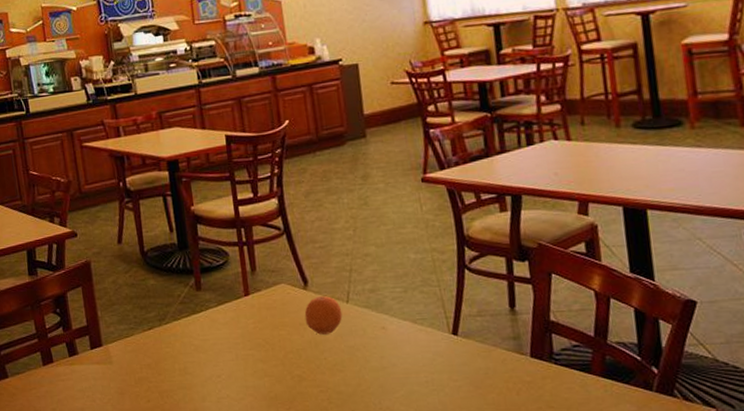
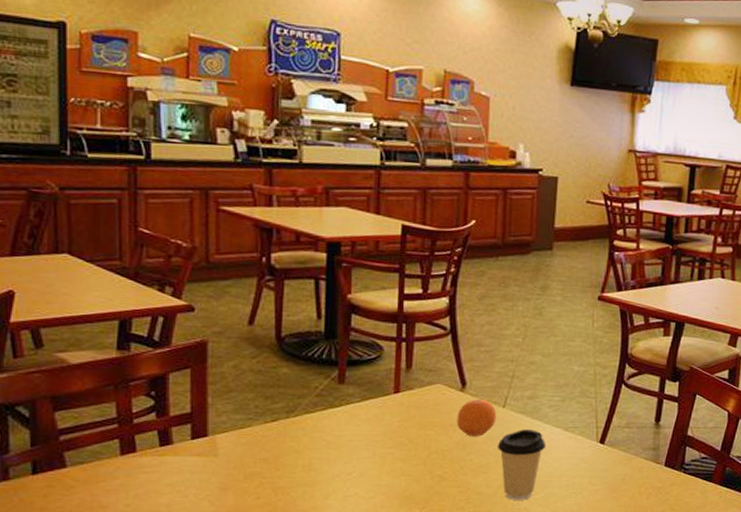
coffee cup: none [347,324,397,399] -> present [496,430,547,500]

